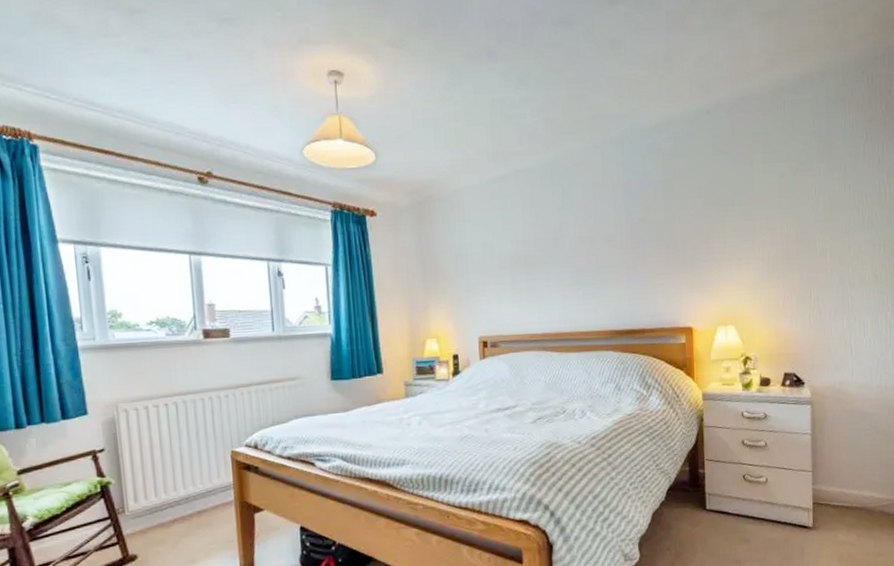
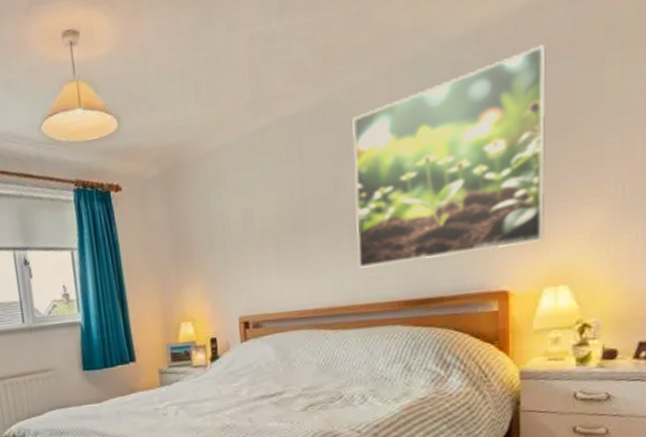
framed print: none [574,140,717,301] -> present [352,44,547,268]

